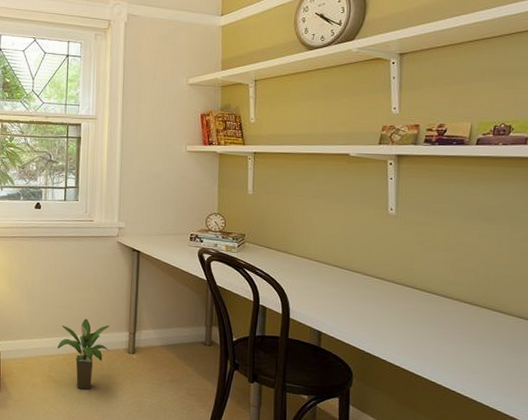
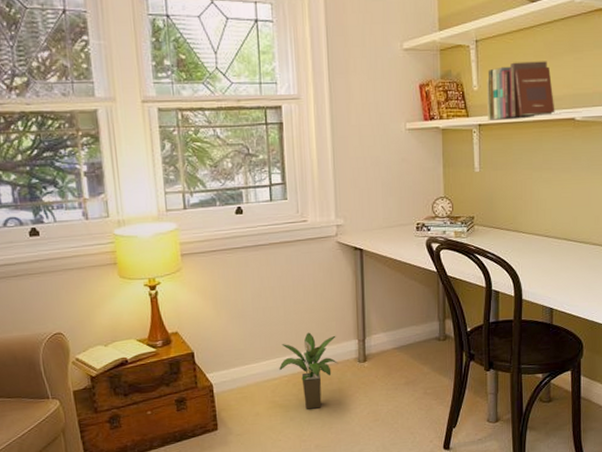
books: none [262,100,329,151] -> present [486,61,555,120]

